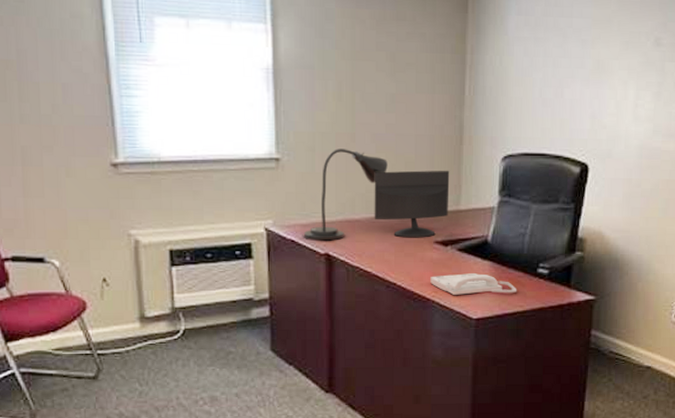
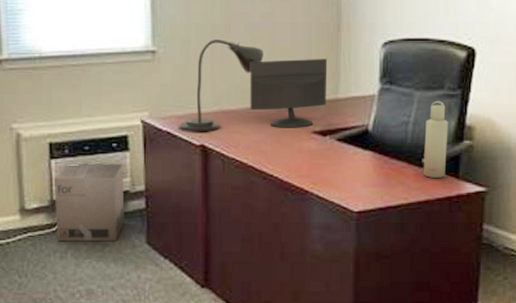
cardboard box: none [175,271,249,350] -> present [53,163,125,242]
telephone: present [430,273,518,295] -> none [308,164,401,187]
bottle: none [537,213,562,288] -> present [423,100,448,179]

